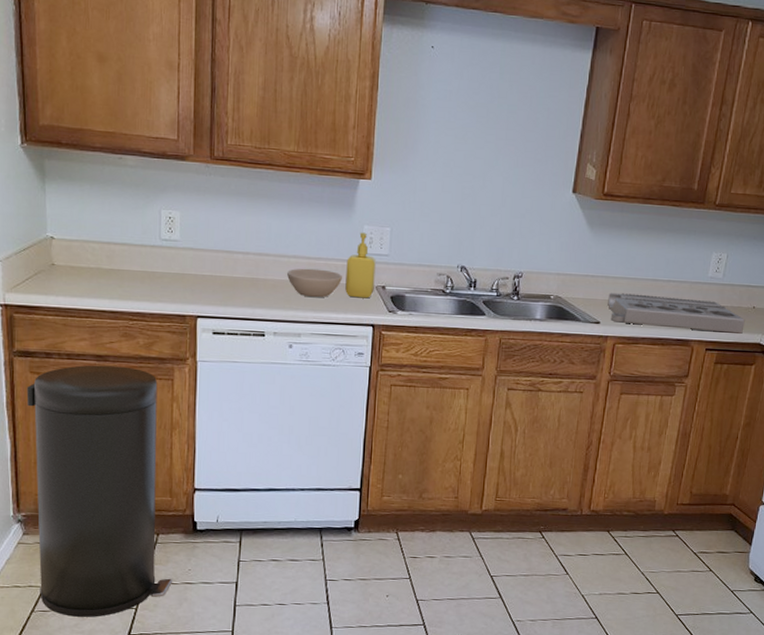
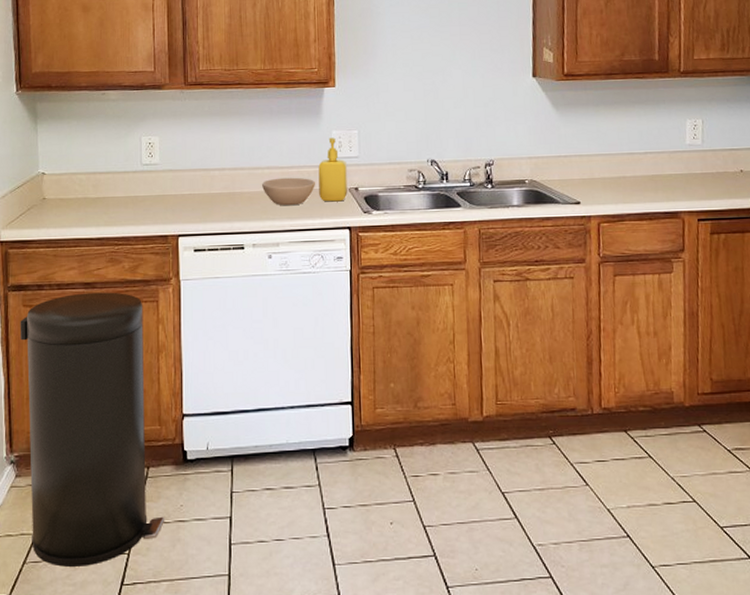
dish rack: present [607,292,745,334] -> none [585,169,735,202]

